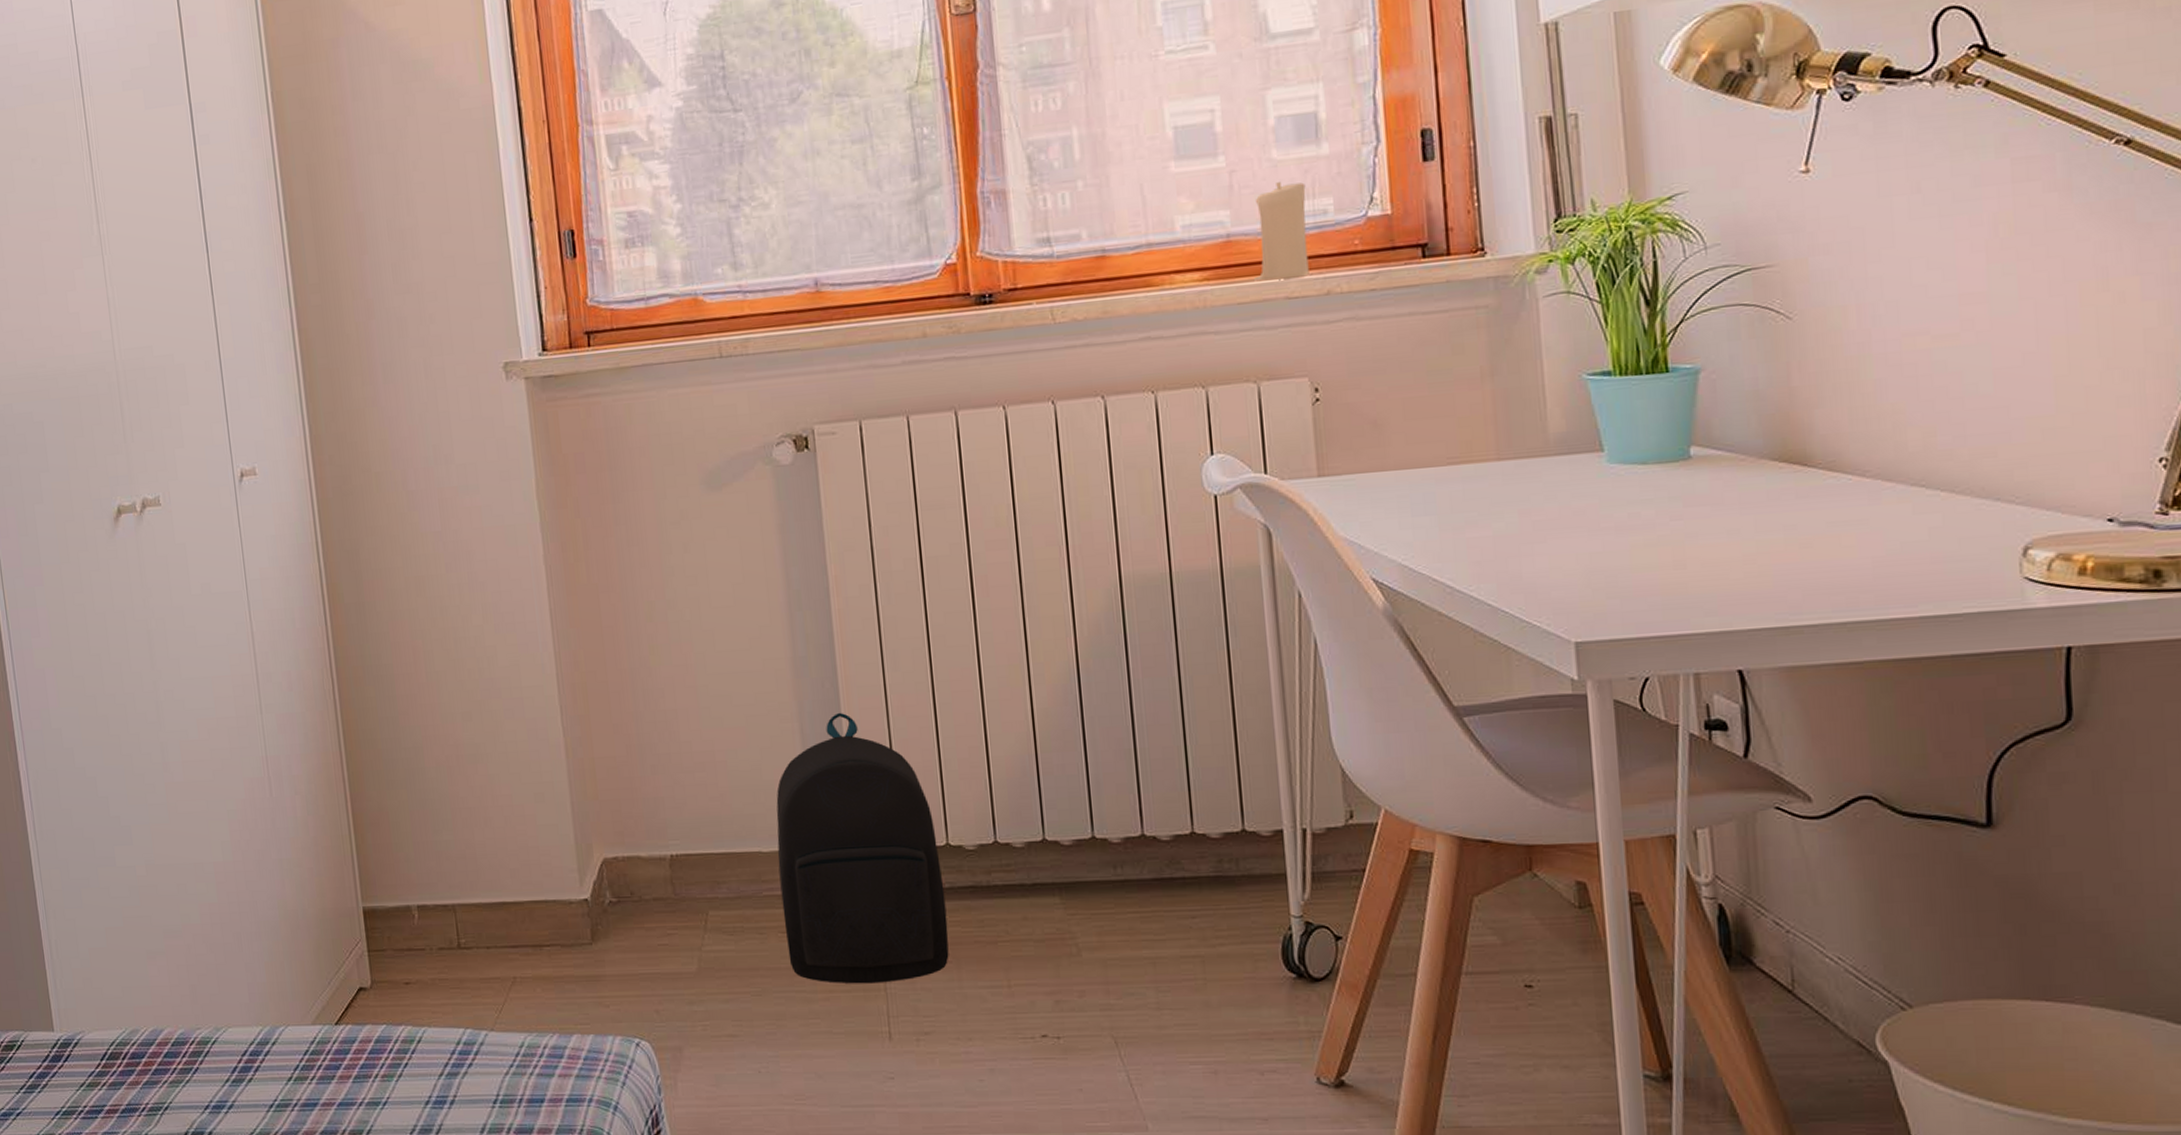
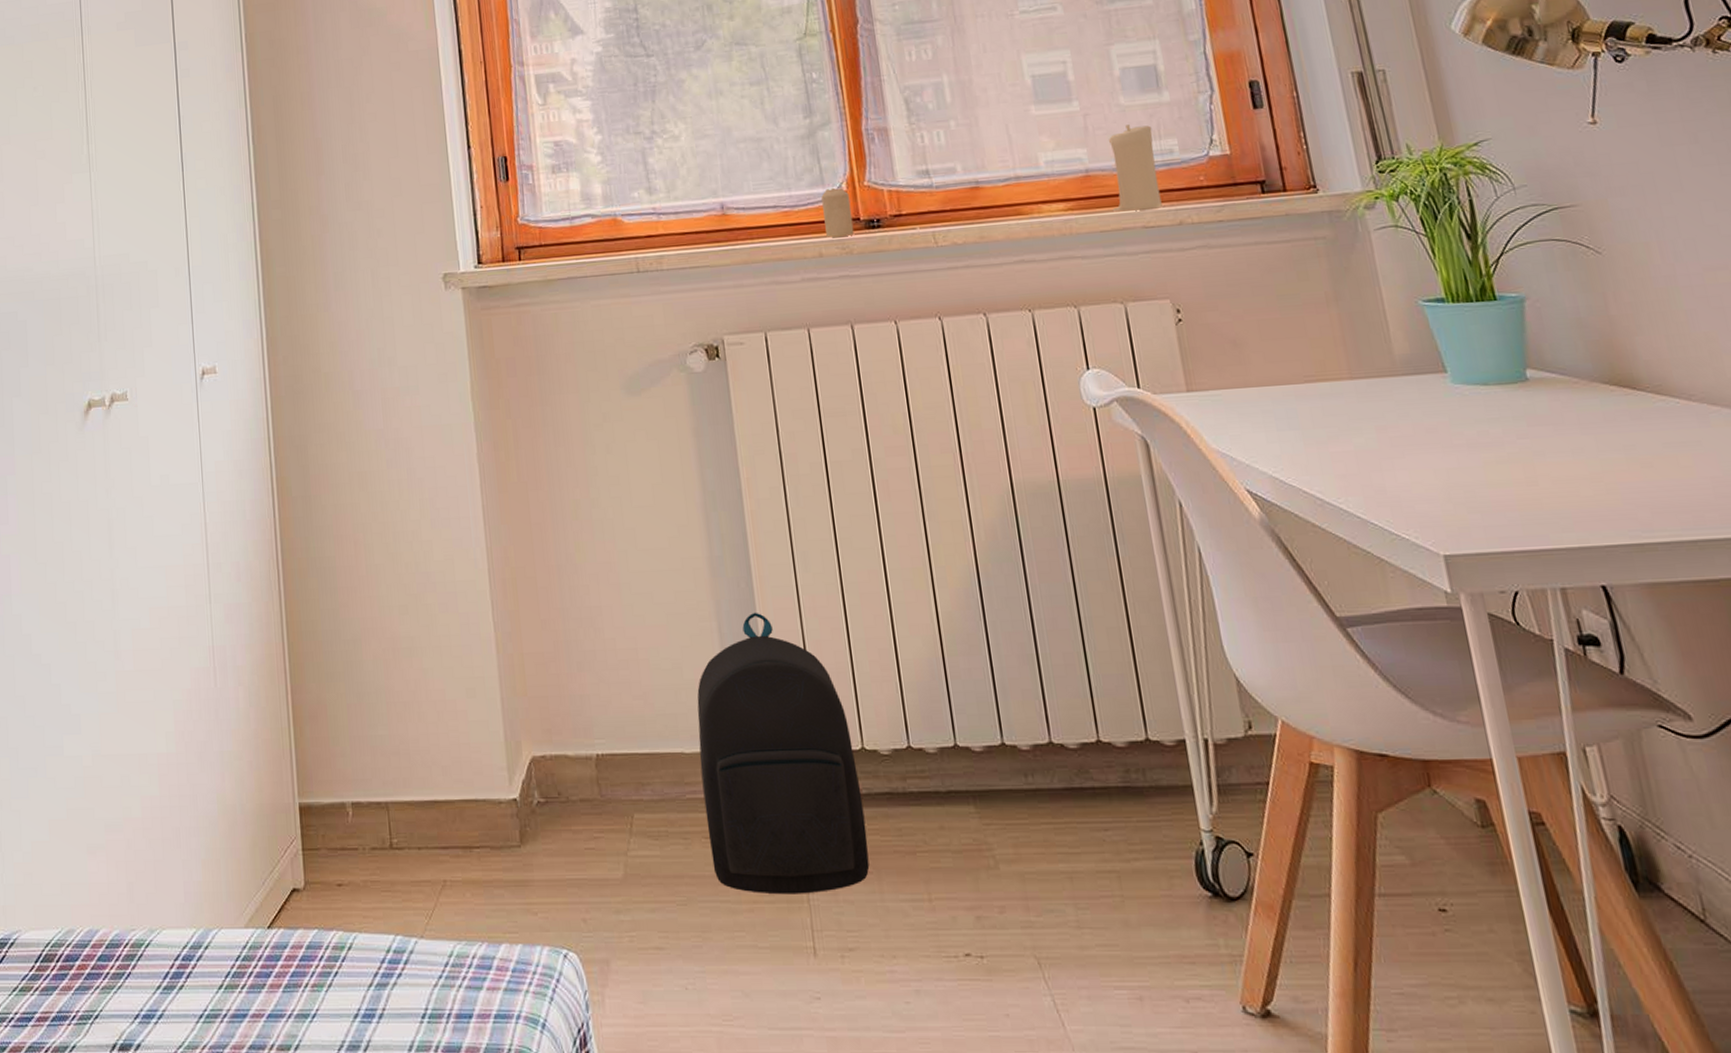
candle: none [928,259,963,315] -> present [821,188,855,238]

